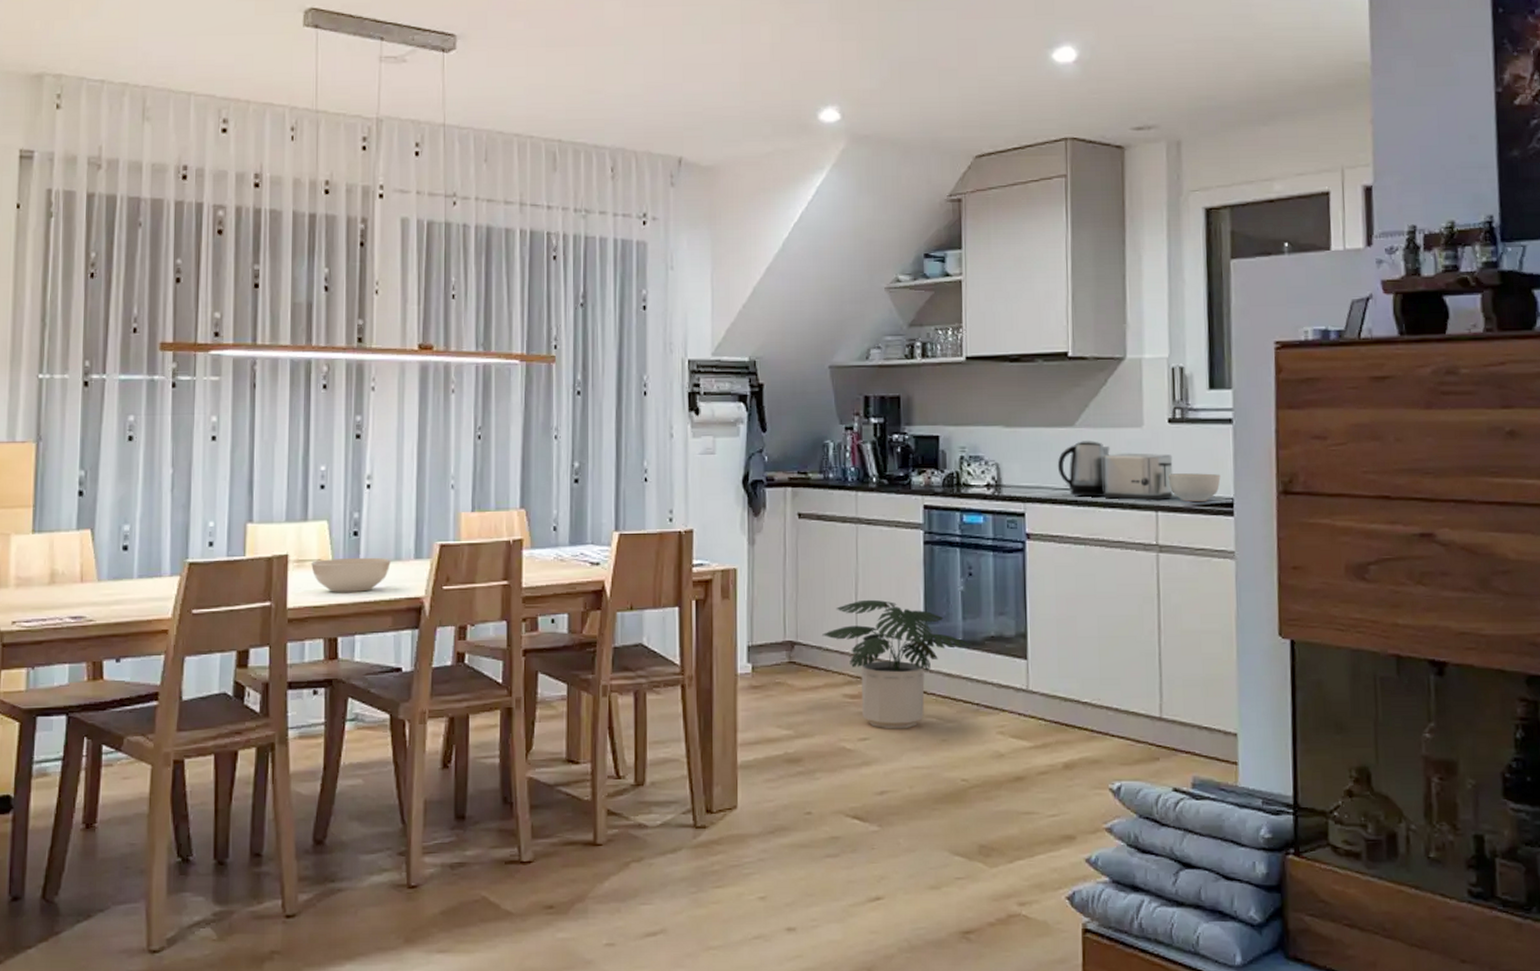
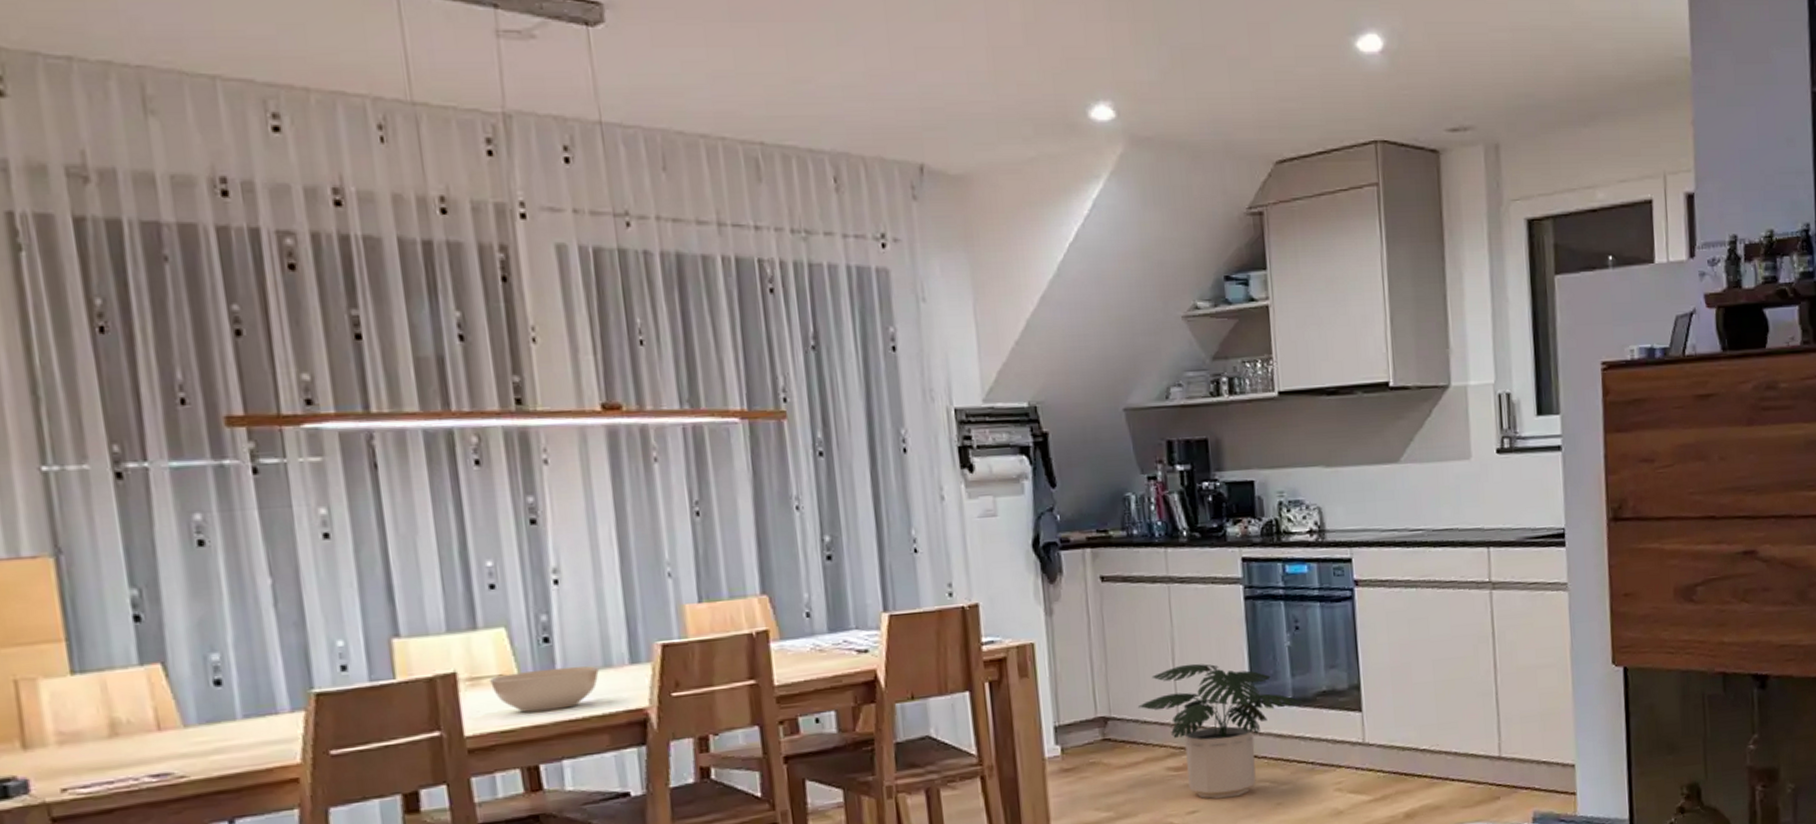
kettle: present [1057,441,1110,497] -> none [1383,476,1438,537]
toaster: present [1102,453,1173,501] -> none [1430,486,1504,538]
bowl: present [1168,473,1221,503] -> none [1498,504,1551,535]

